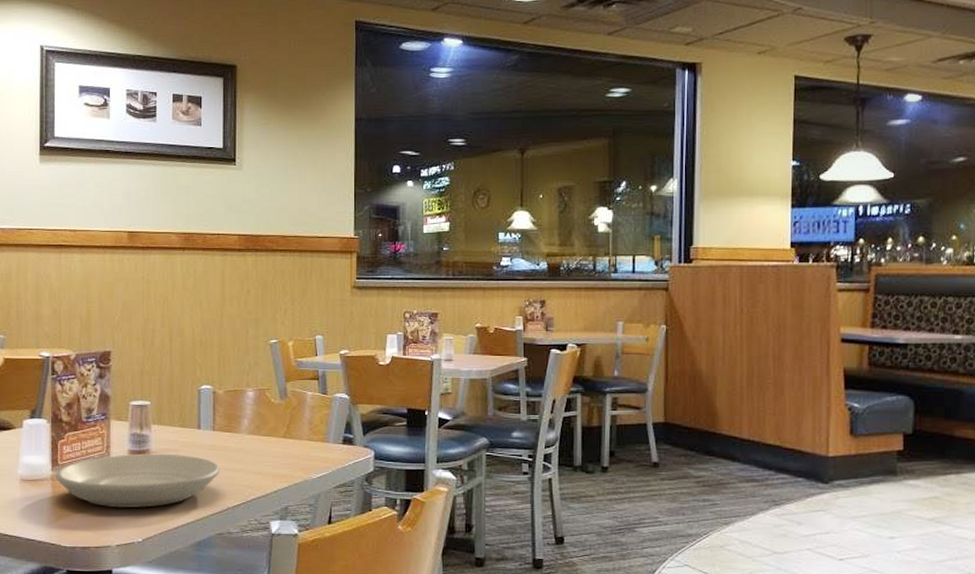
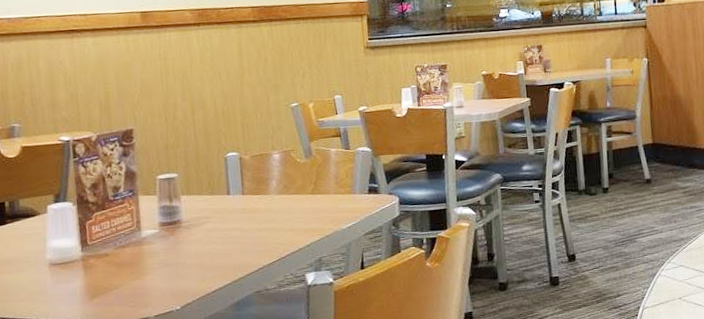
plate: present [55,453,220,508] -> none [86,221,253,280]

